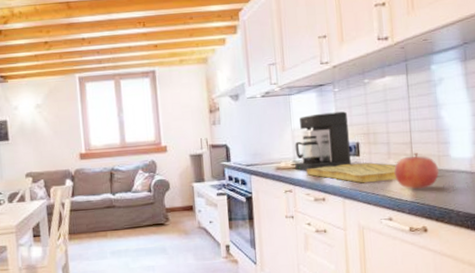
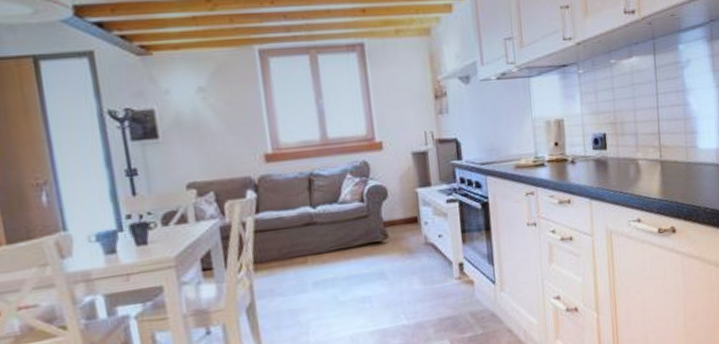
coffee maker: present [294,111,352,172] -> none [536,97,599,170]
cutting board: present [306,162,396,184] -> none [549,156,644,181]
fruit: present [394,153,439,190] -> none [642,144,687,186]

